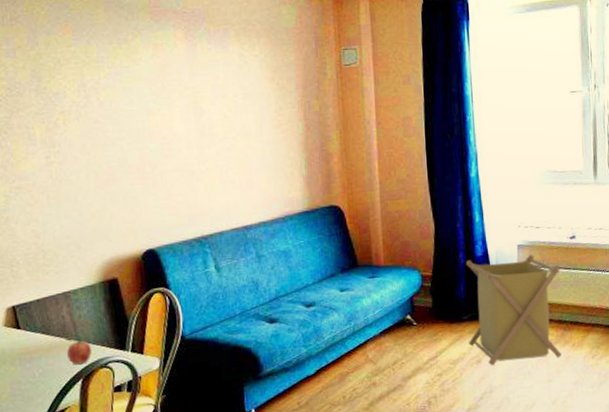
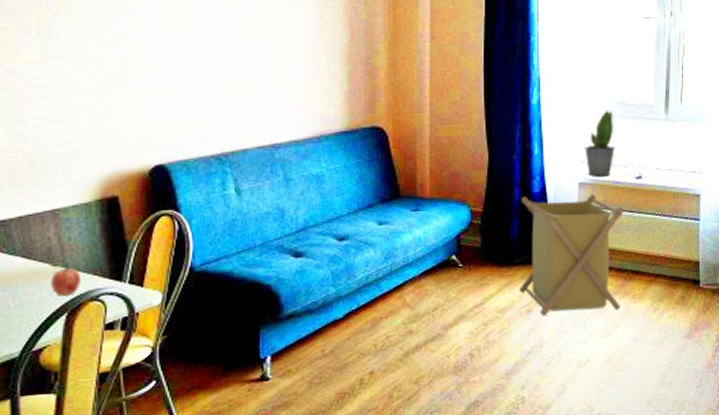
potted plant: none [521,178,550,239] -> present [585,110,616,176]

